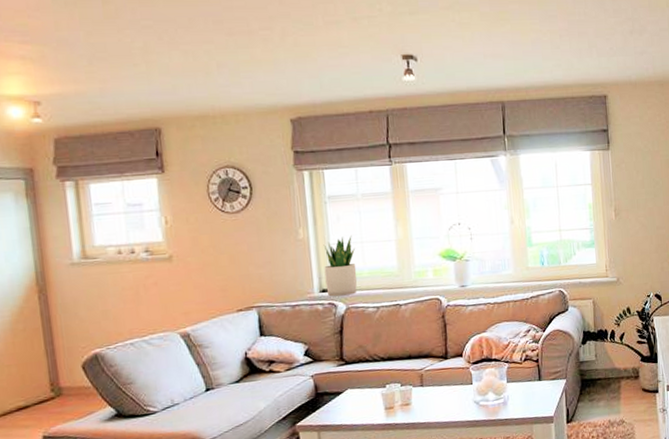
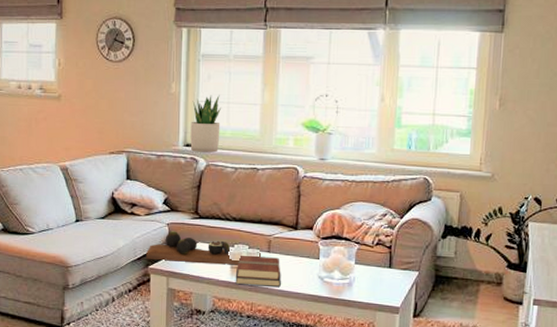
decorative tray: none [291,382,415,417] -> present [146,231,262,265]
books: none [390,390,438,426] -> present [235,256,281,287]

